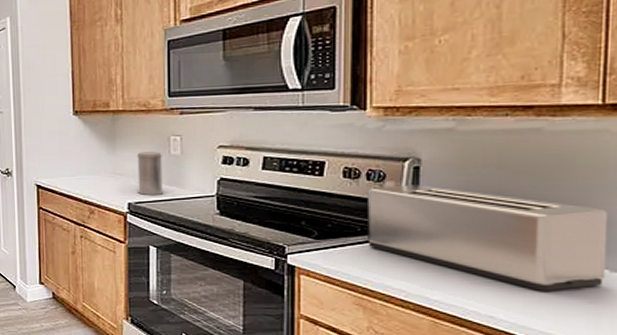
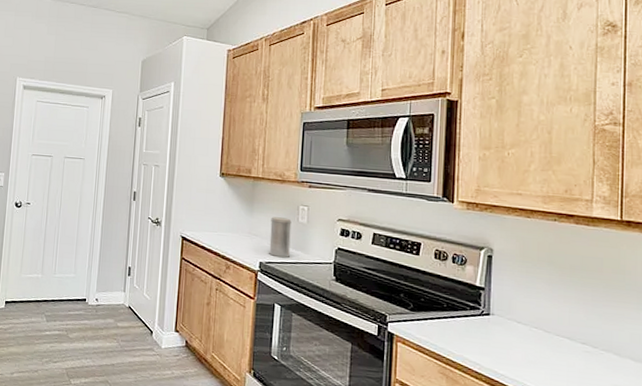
toaster: present [366,185,609,291] -> none [451,270,626,373]

